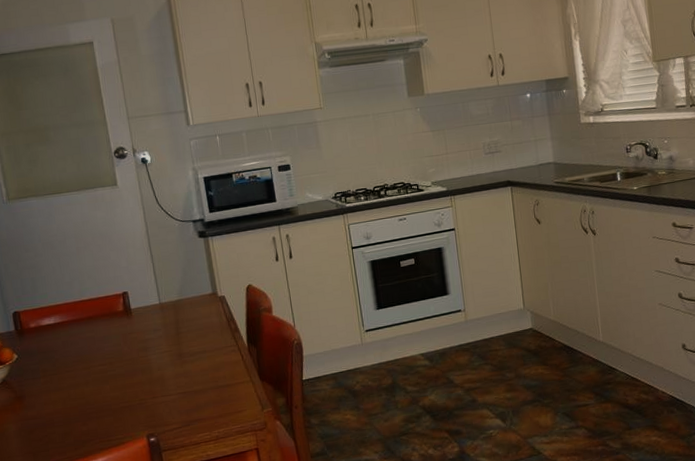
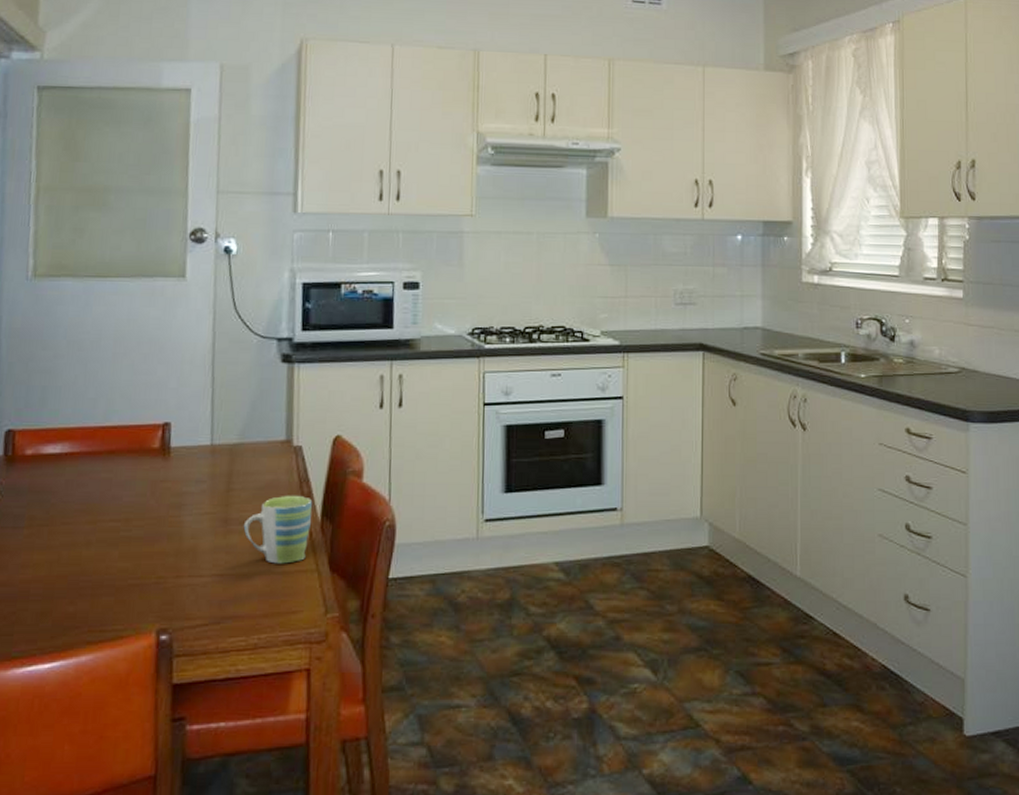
mug: none [193,330,242,380] -> present [243,495,313,564]

